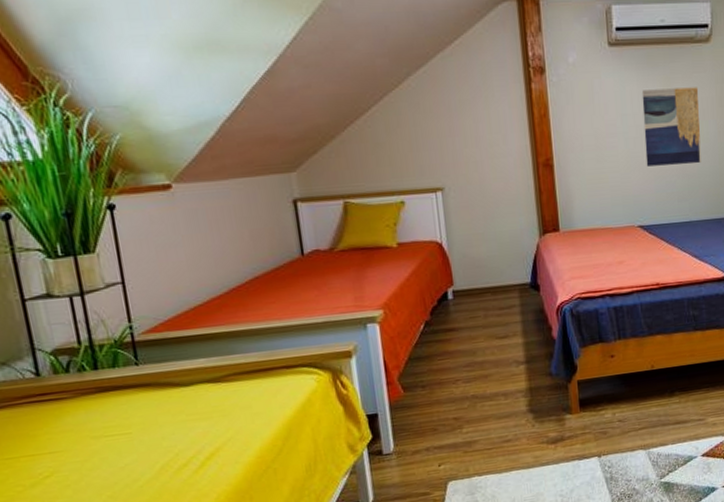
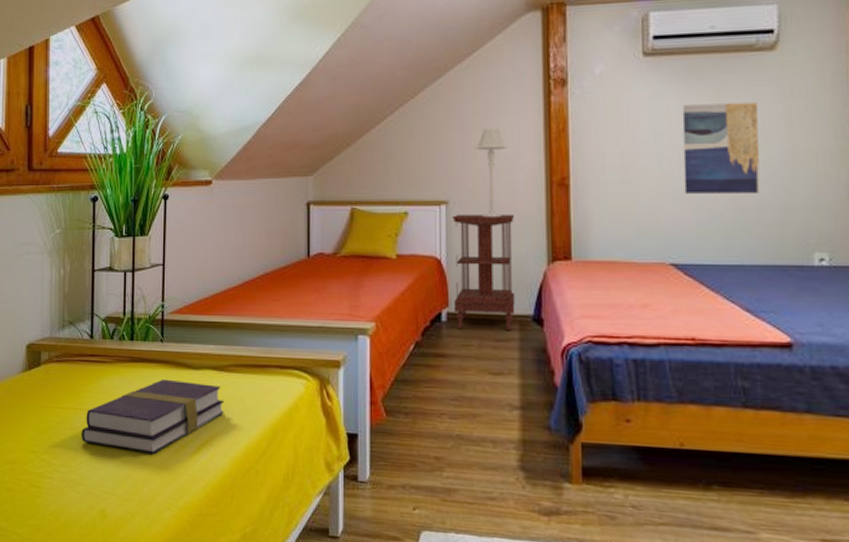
book: none [45,397,228,488] -> present [81,379,224,454]
side table: none [449,195,515,305] -> present [452,213,515,331]
table lamp: none [464,115,496,201] -> present [475,128,507,218]

